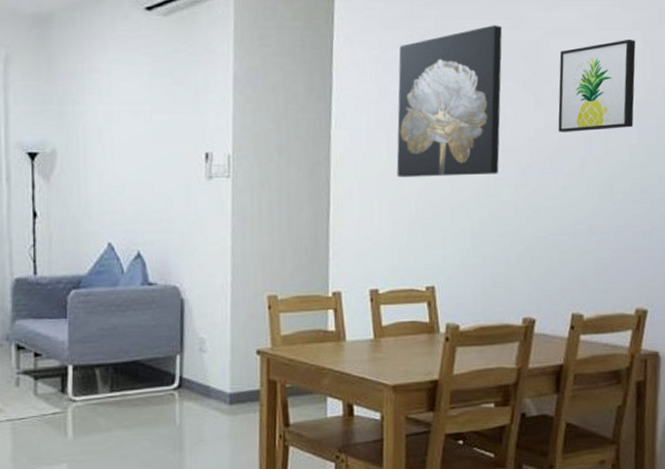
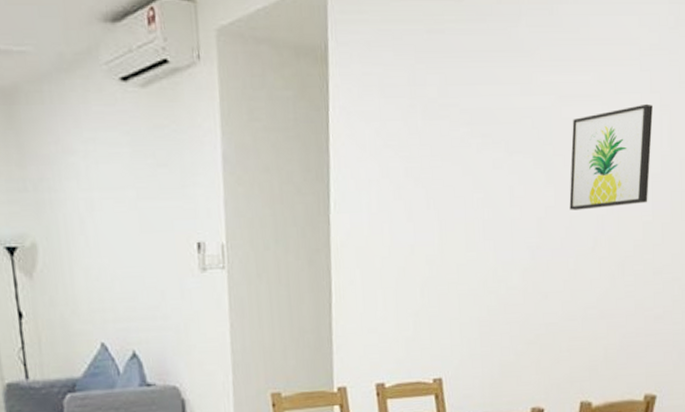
wall art: present [396,25,503,177] -> none [400,91,512,264]

